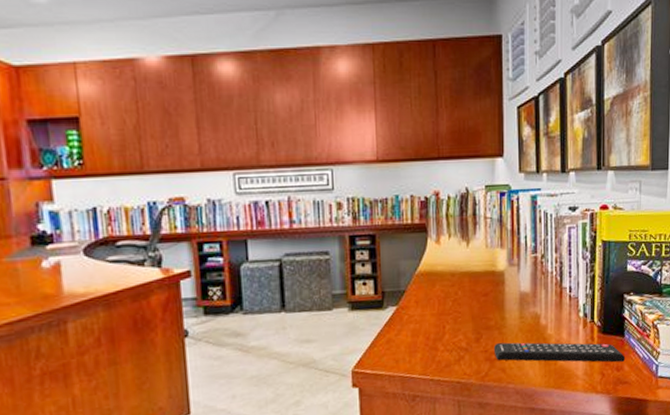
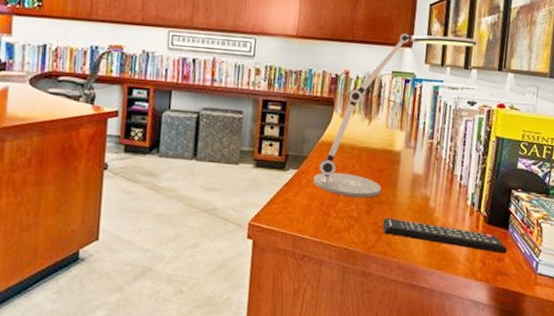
desk lamp: none [415,138,572,328] -> present [313,33,478,198]

